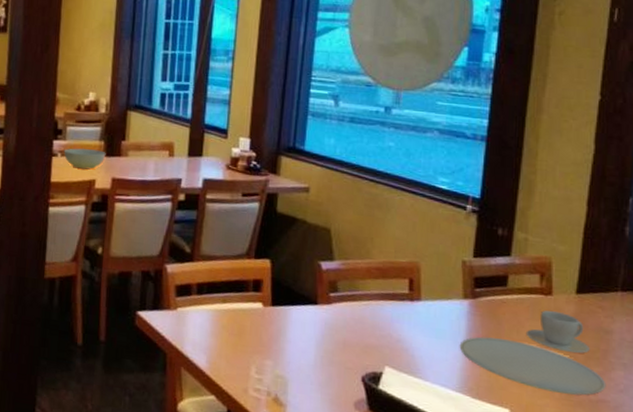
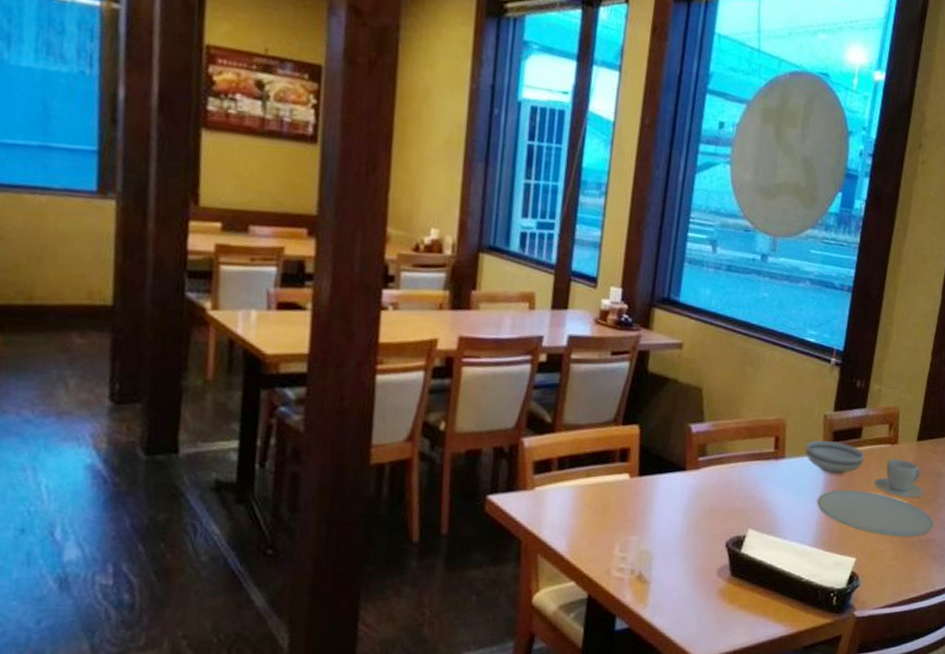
bowl: present [63,148,106,170] -> none [396,299,452,327]
bowl: none [443,285,513,322] -> present [805,440,865,475]

